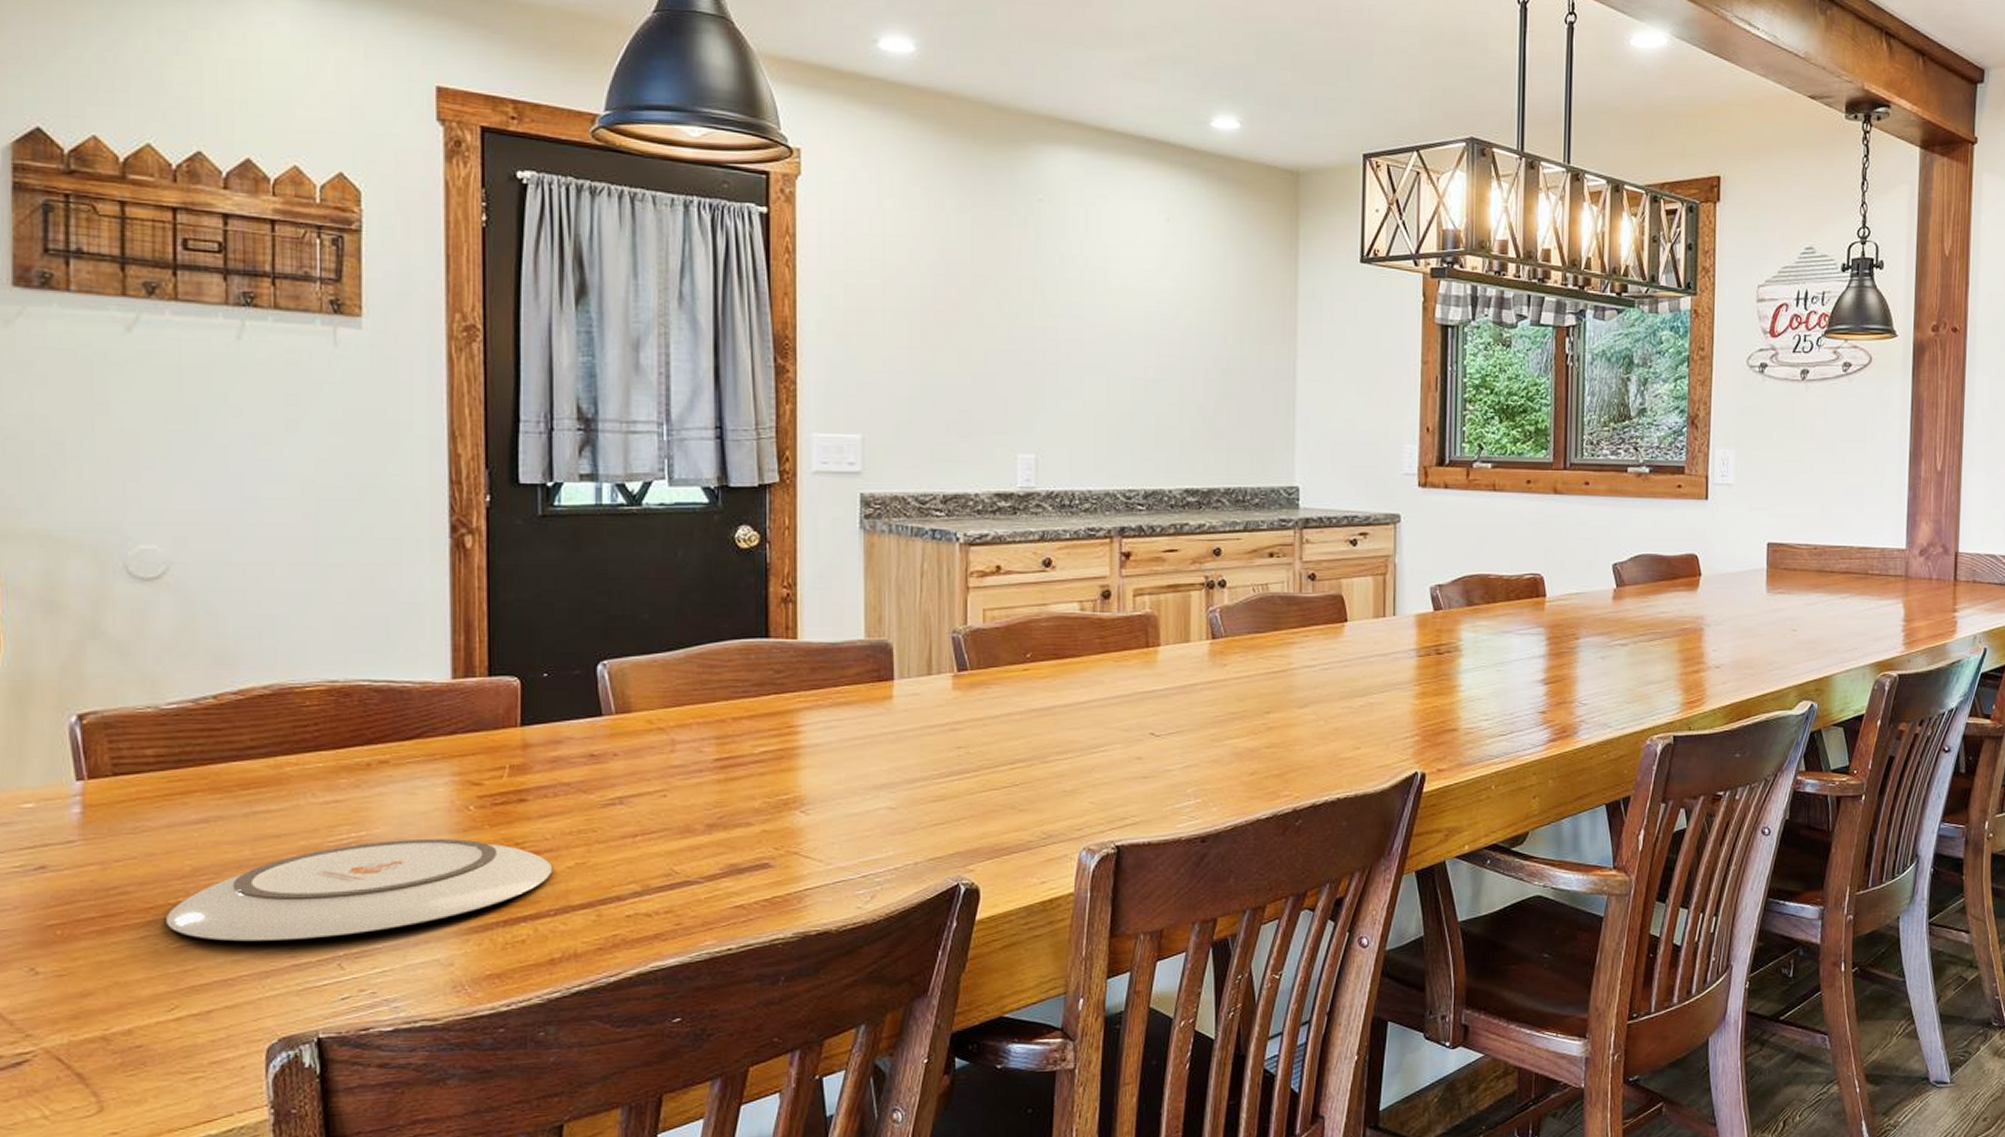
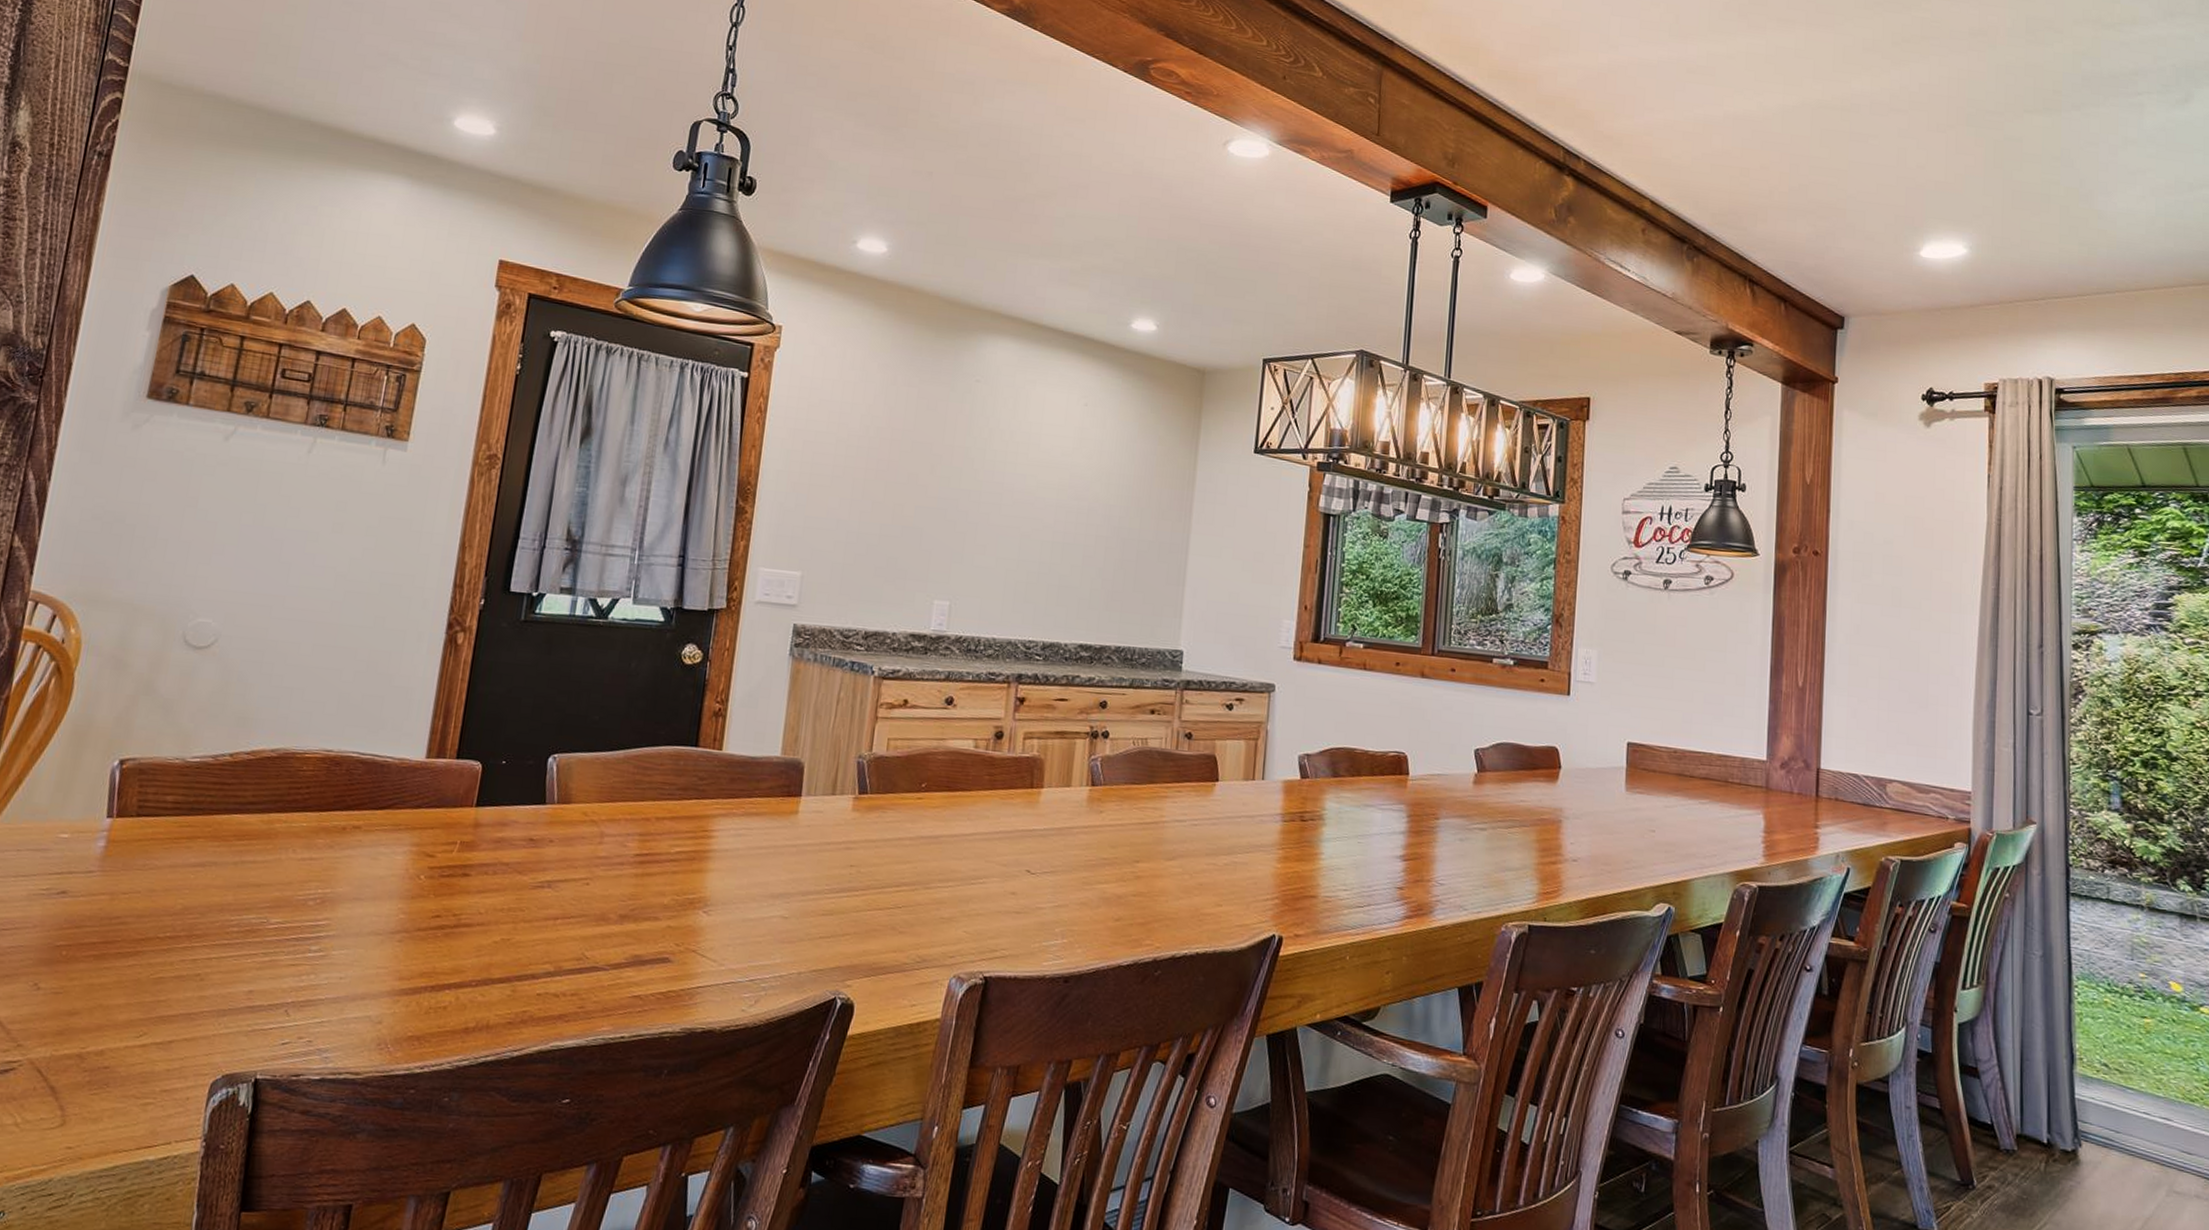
plate: present [166,838,552,942] -> none [152,899,481,985]

